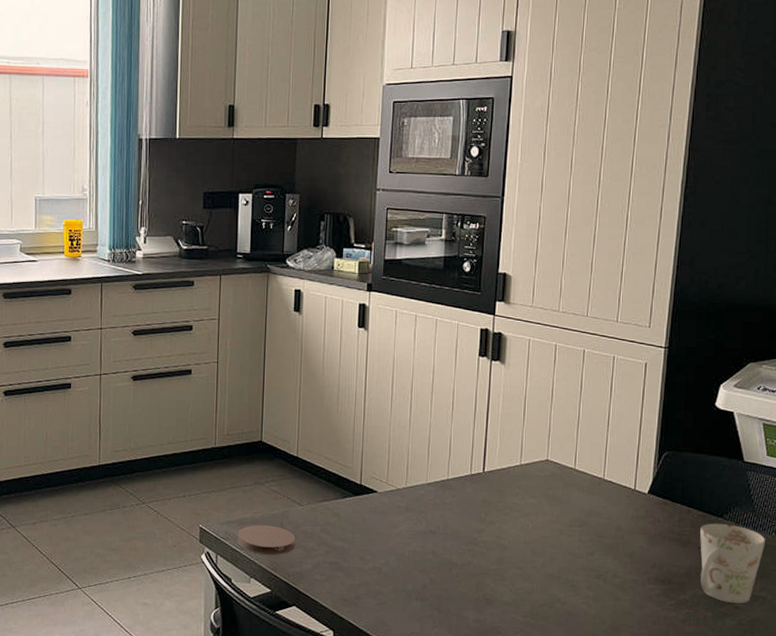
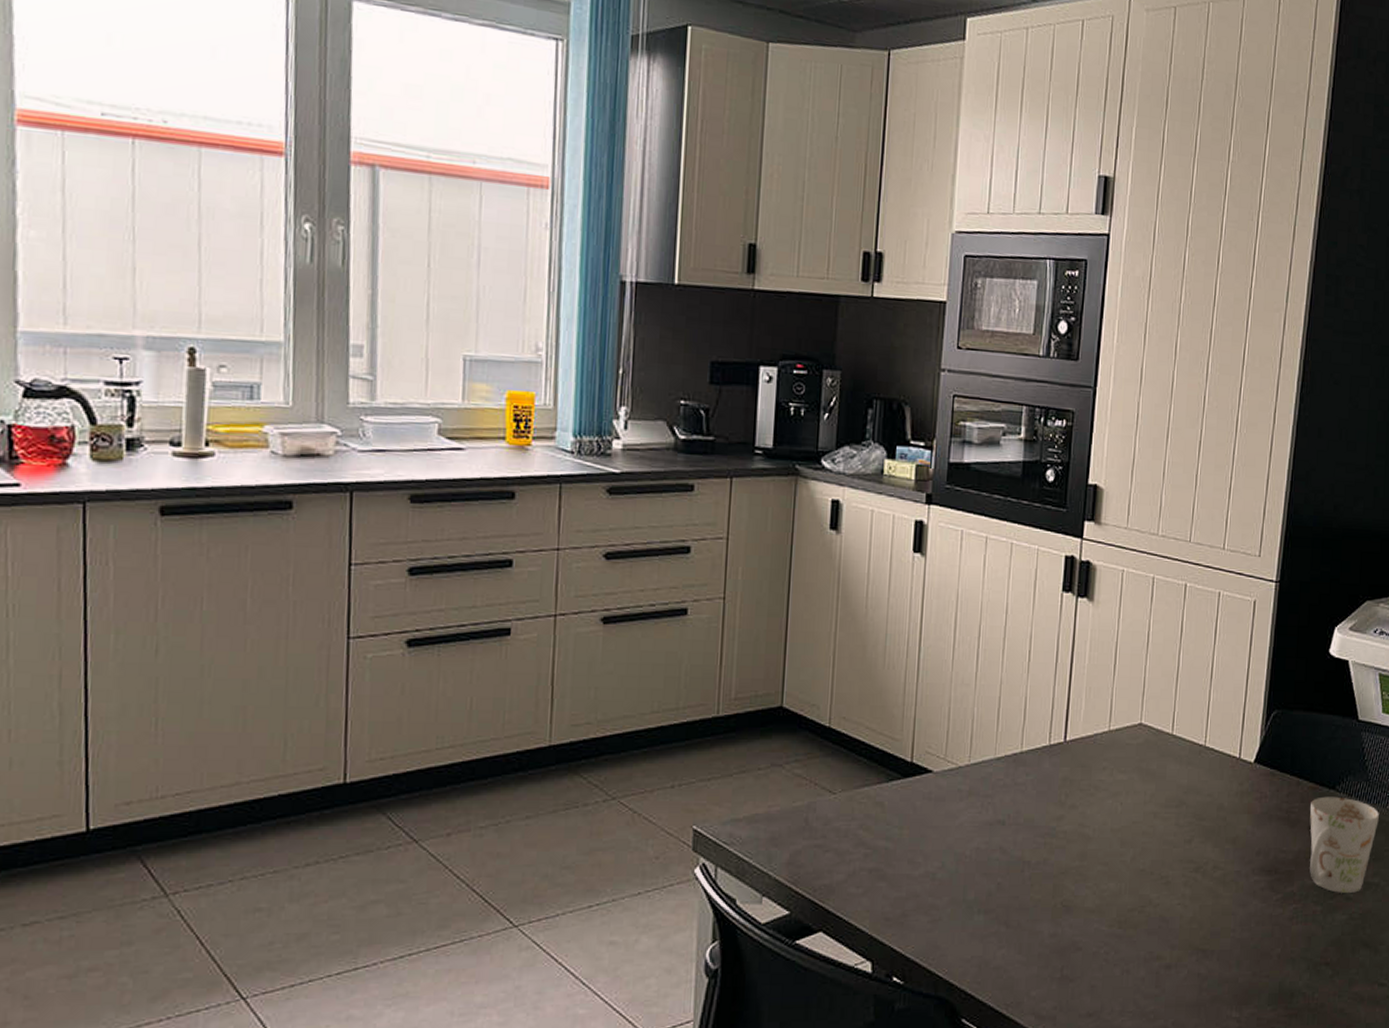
coaster: present [236,525,296,556] -> none [744,823,825,864]

